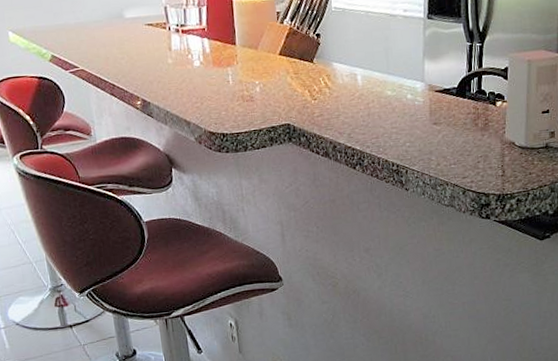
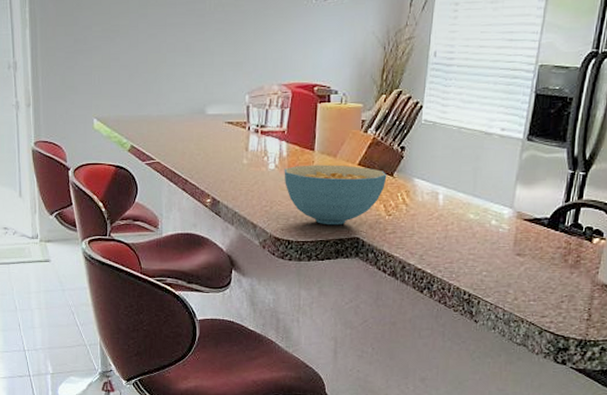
cereal bowl: none [209,56,308,115] -> present [284,164,387,225]

